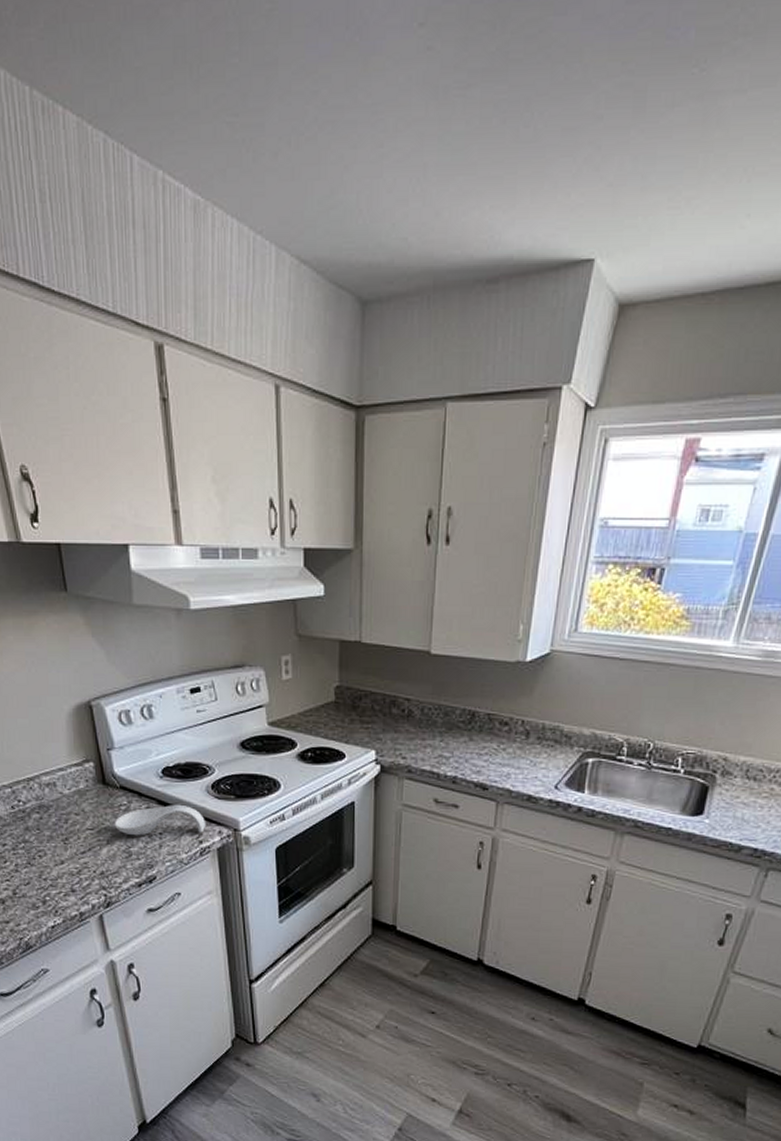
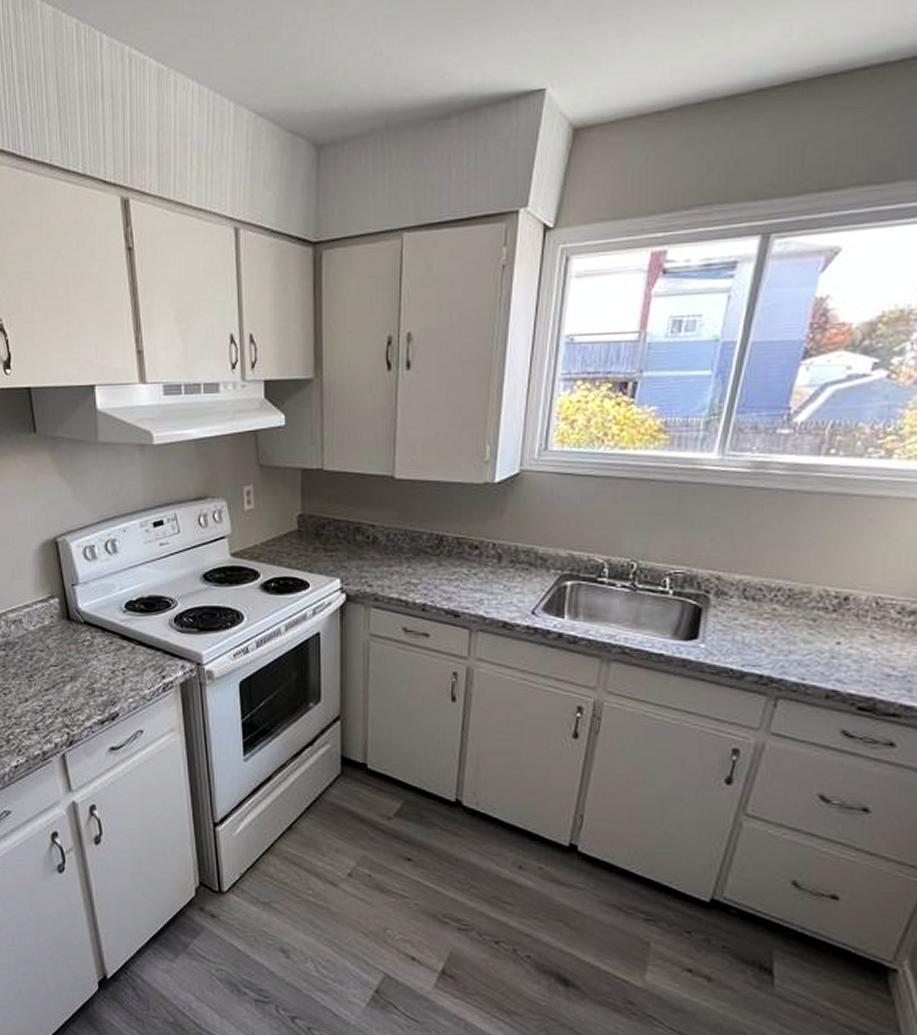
spoon rest: present [114,804,206,836] -> none [77,638,169,672]

